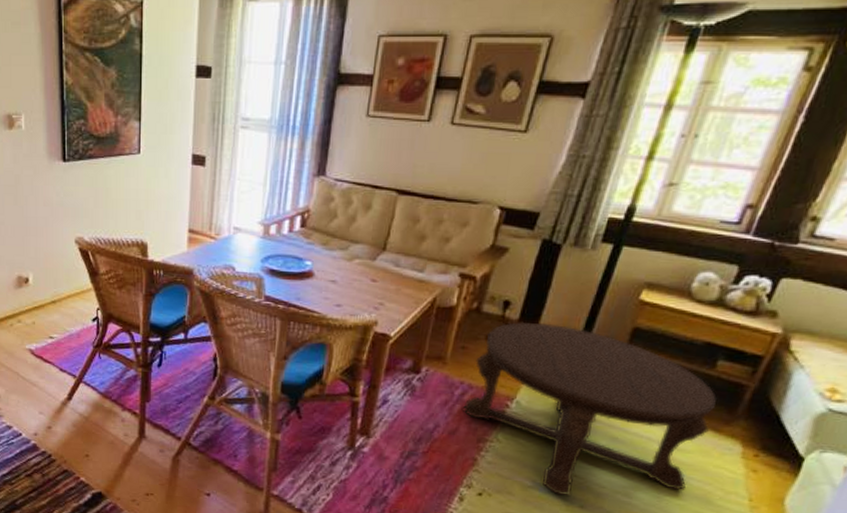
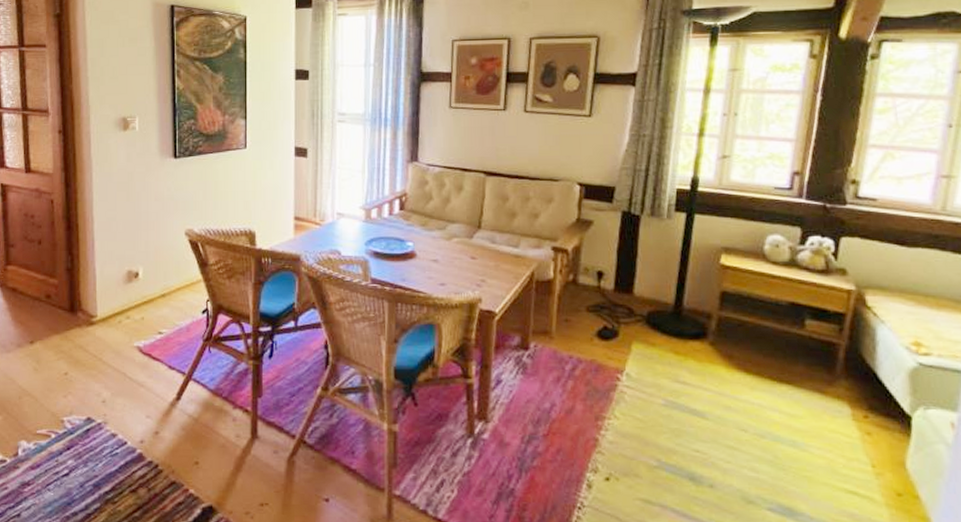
coffee table: present [461,321,717,496] -> none [575,291,815,475]

